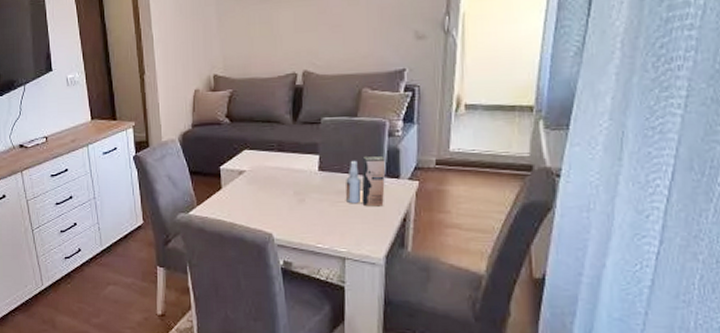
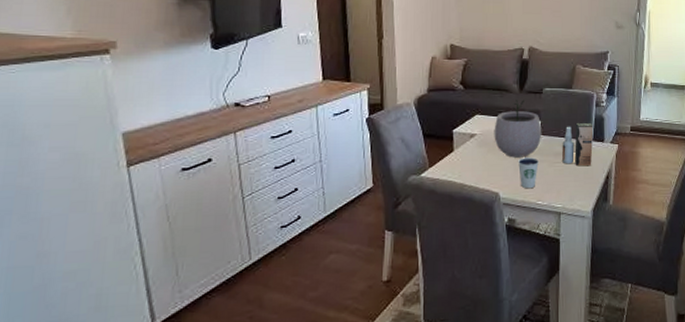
plant pot: none [264,132,321,196] -> present [494,100,542,158]
dixie cup: none [294,196,318,230] -> present [518,157,539,189]

